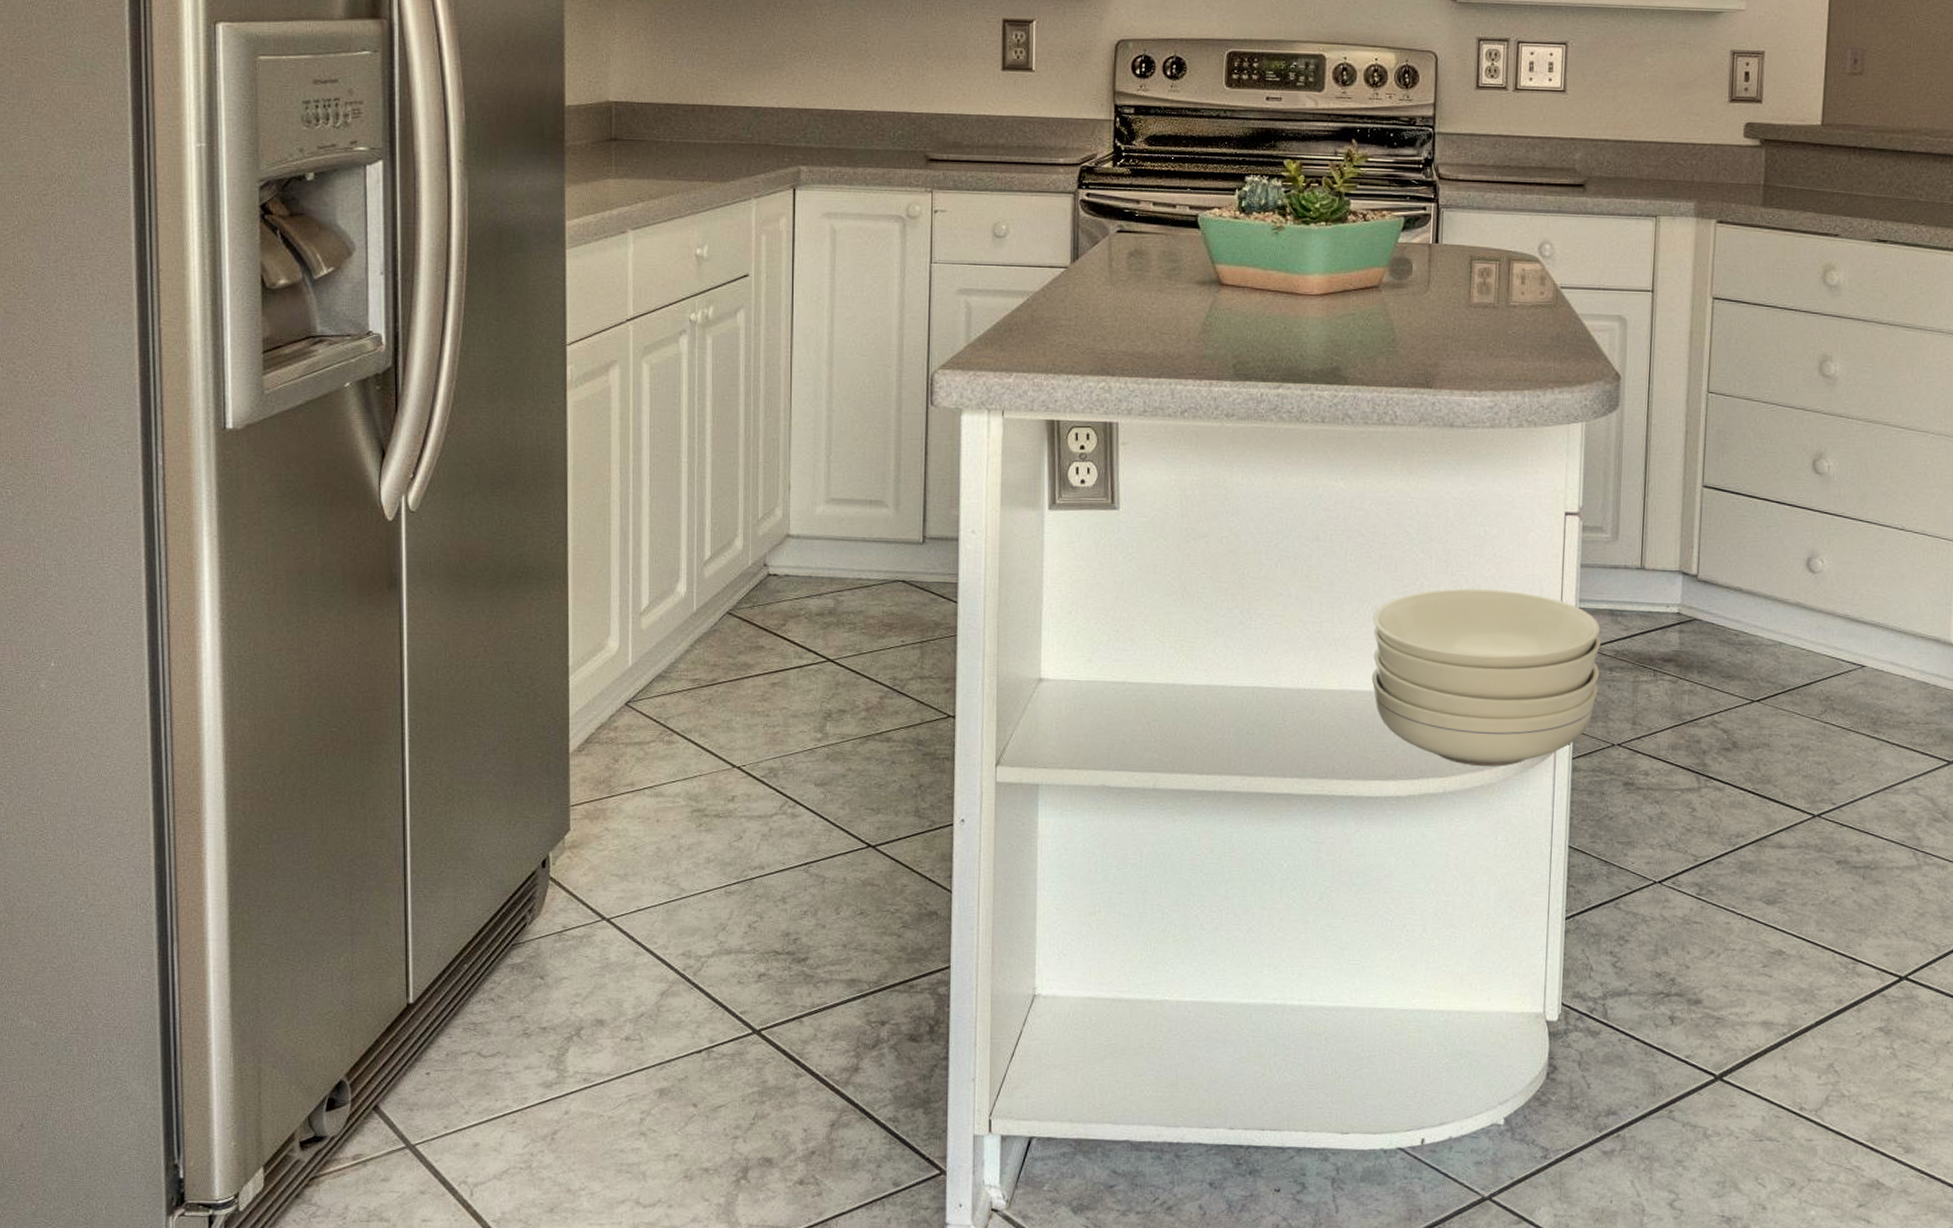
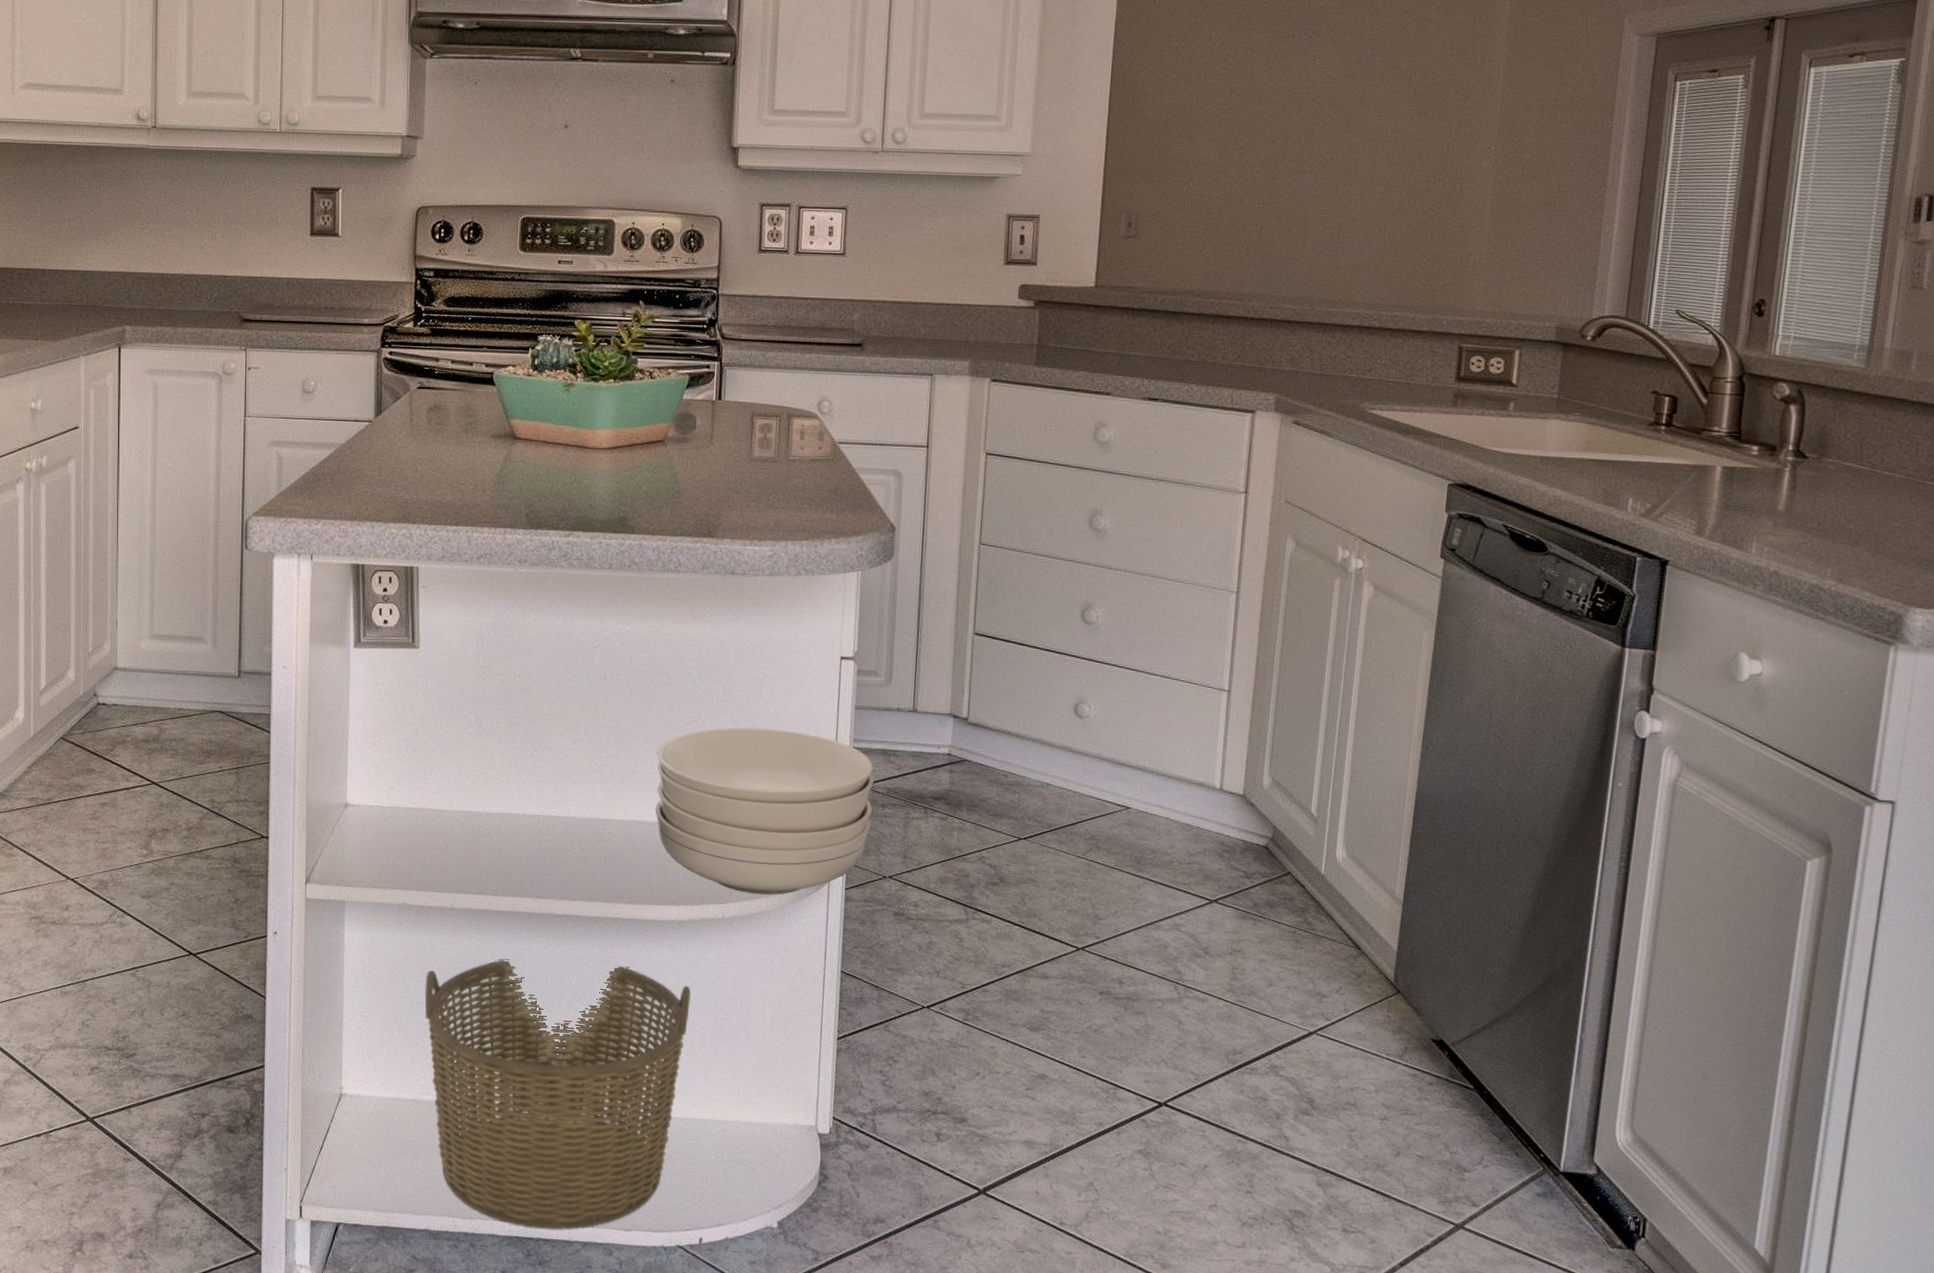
basket: none [1125,843,1410,1135] -> present [424,959,691,1230]

